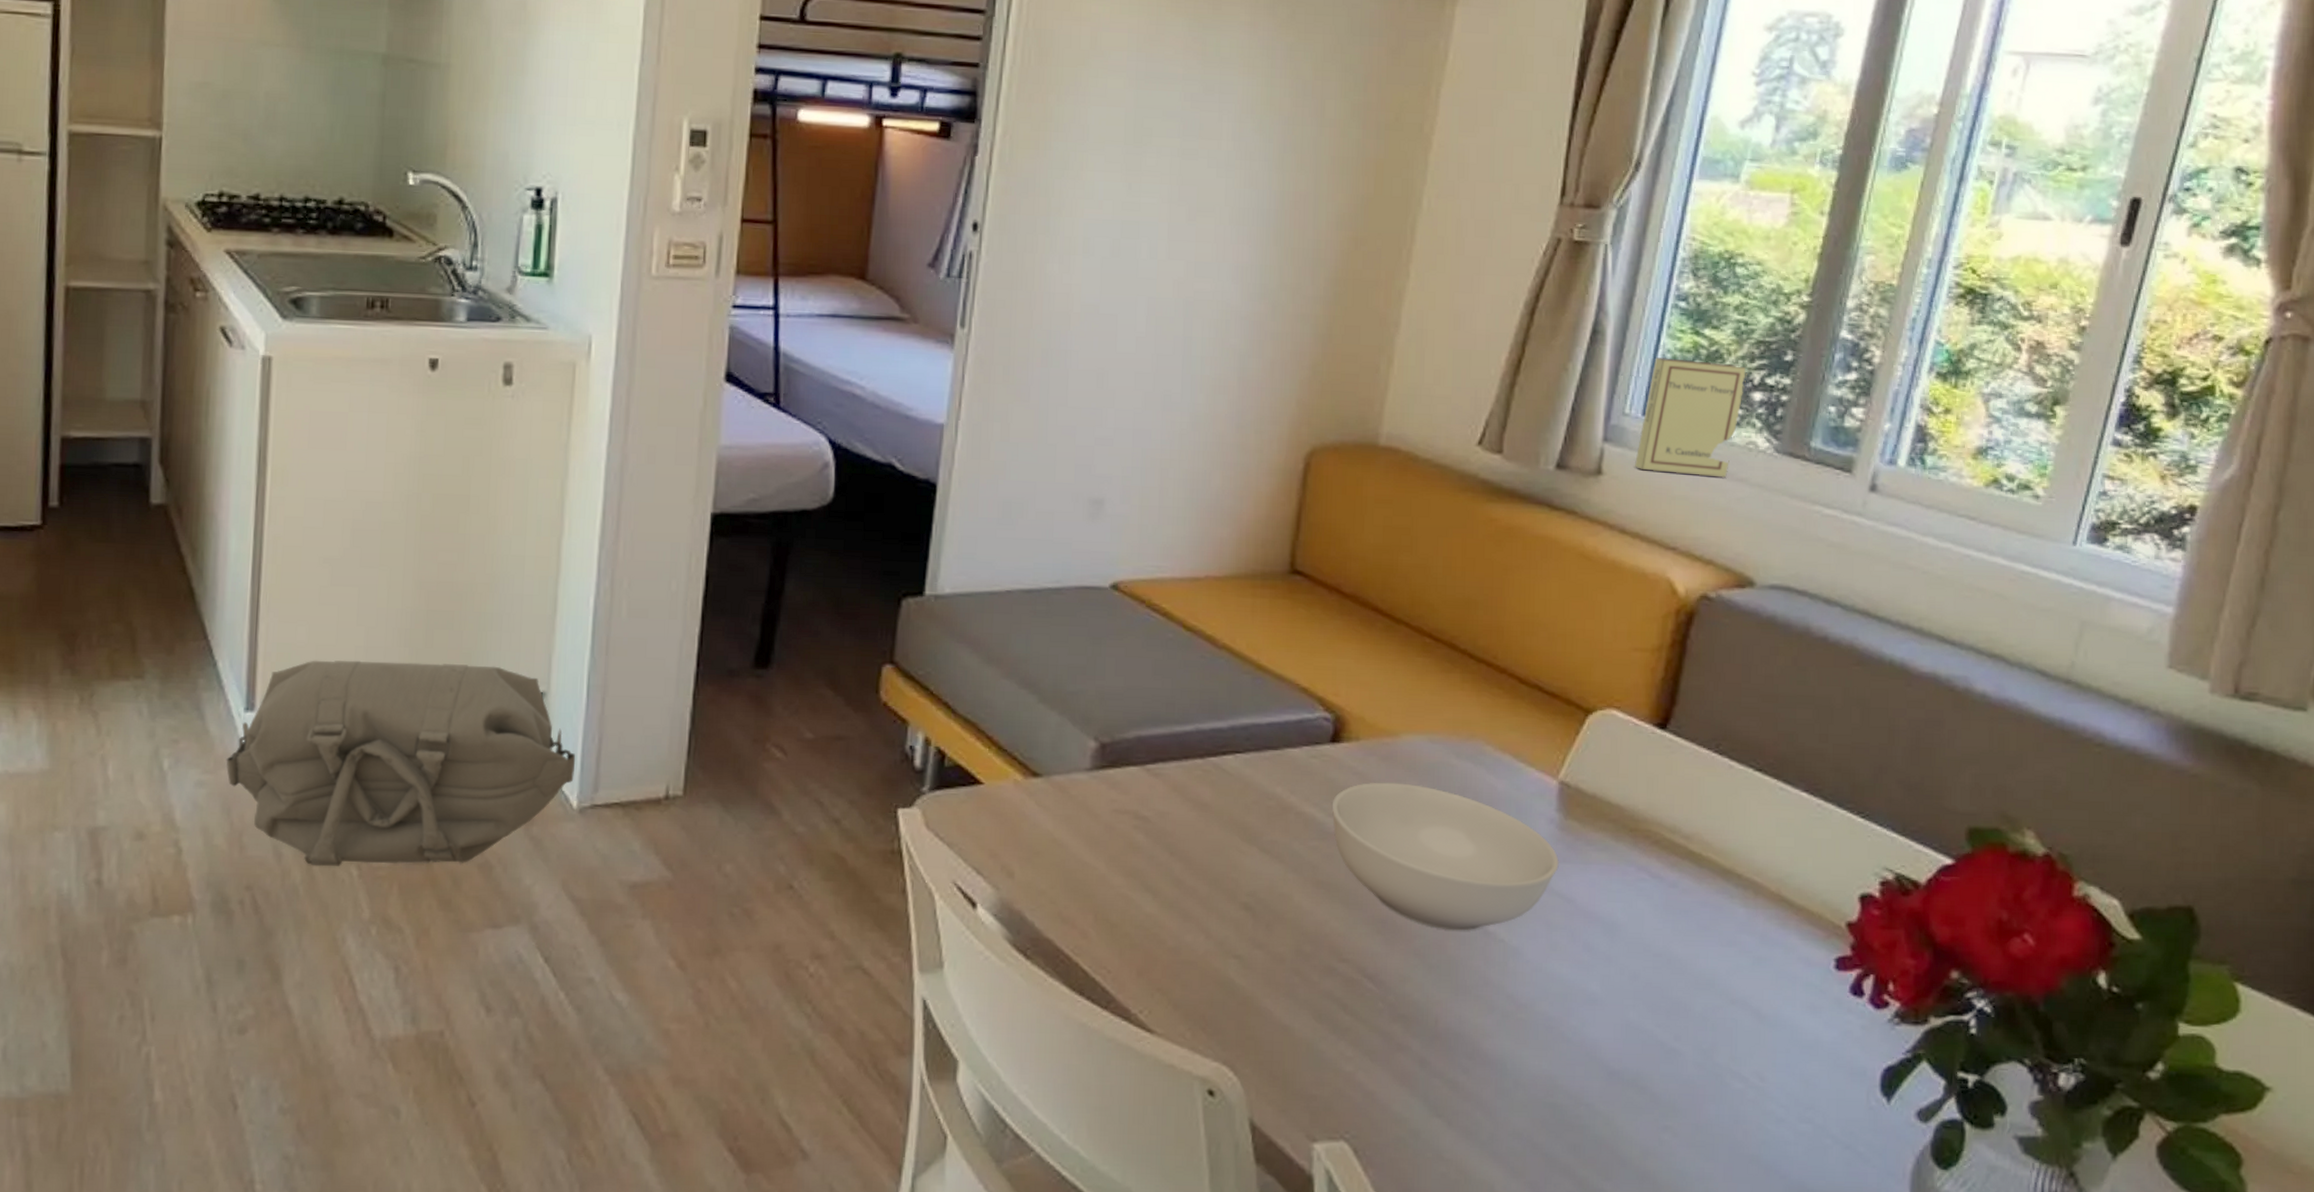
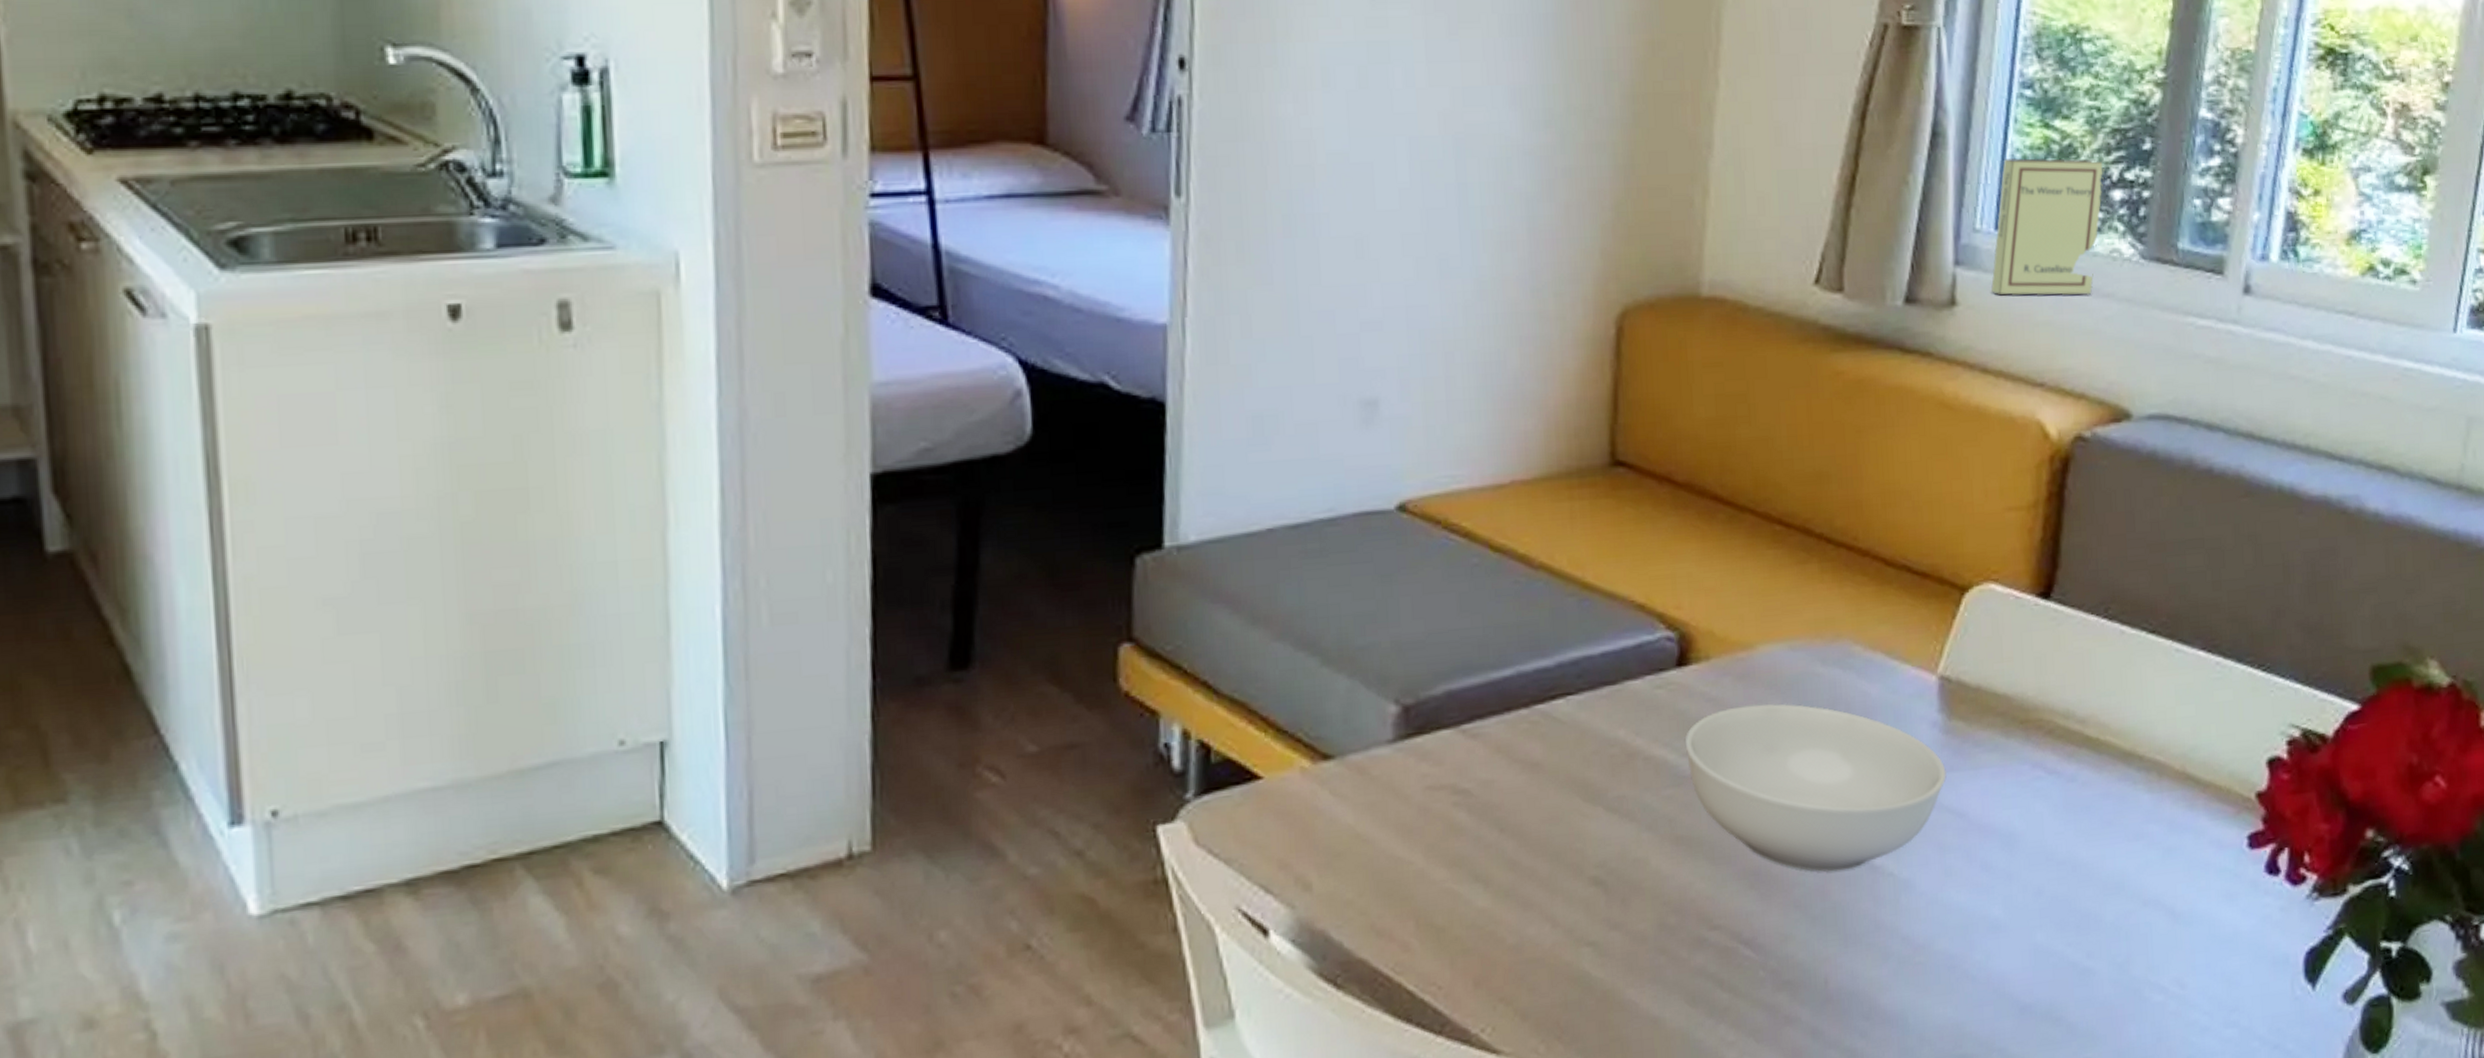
duffel bag: present [226,660,576,867] -> none [208,715,720,1025]

